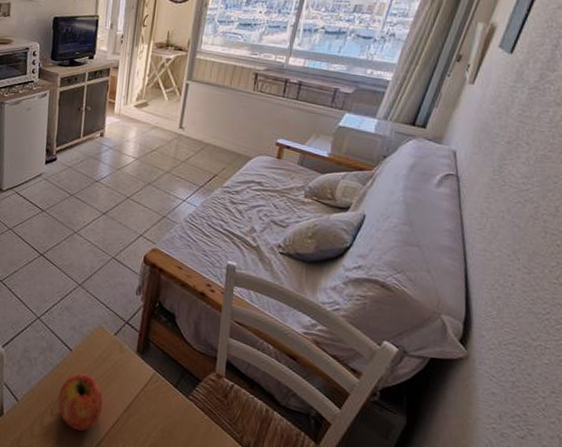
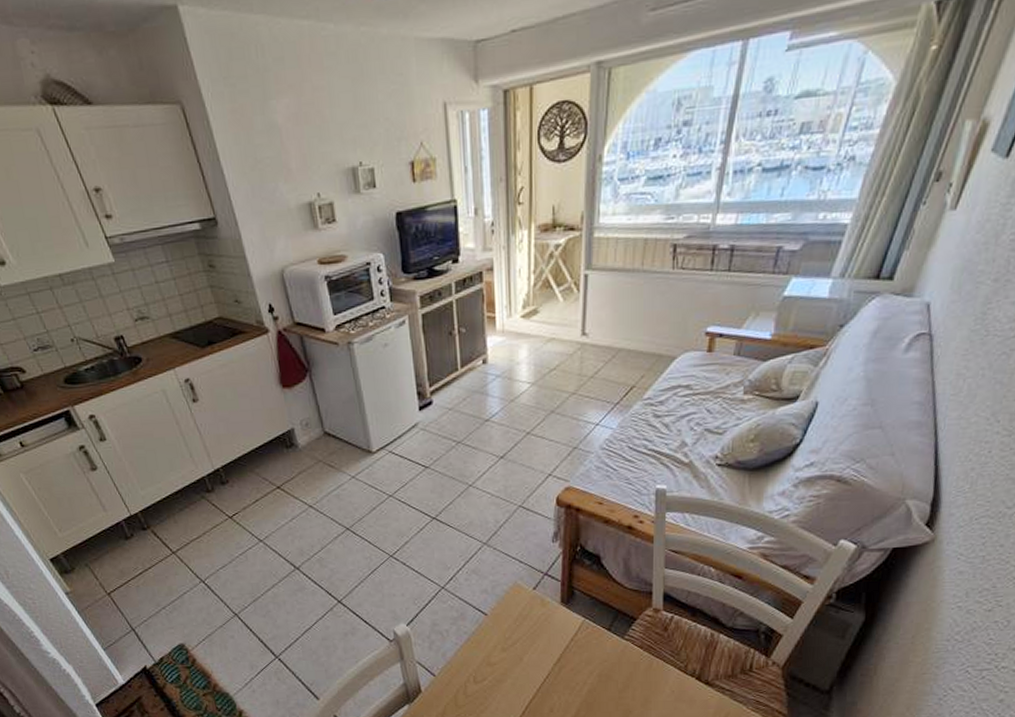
fruit: present [58,373,103,431] -> none [479,635,530,692]

